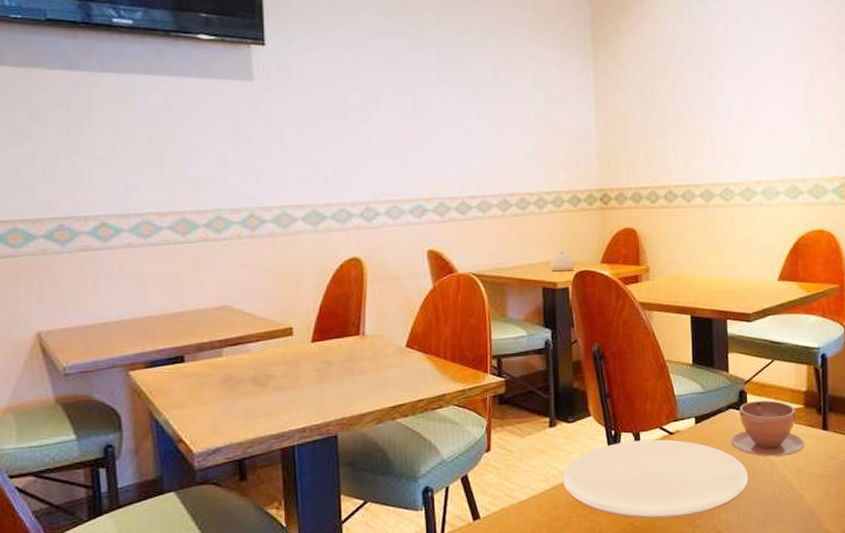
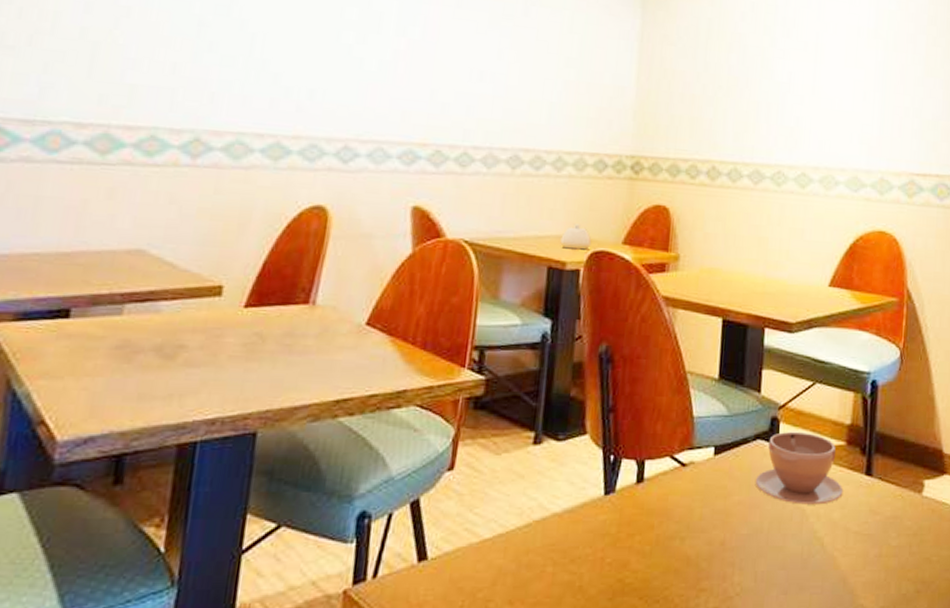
plate: present [562,439,749,520] -> none [540,470,773,576]

